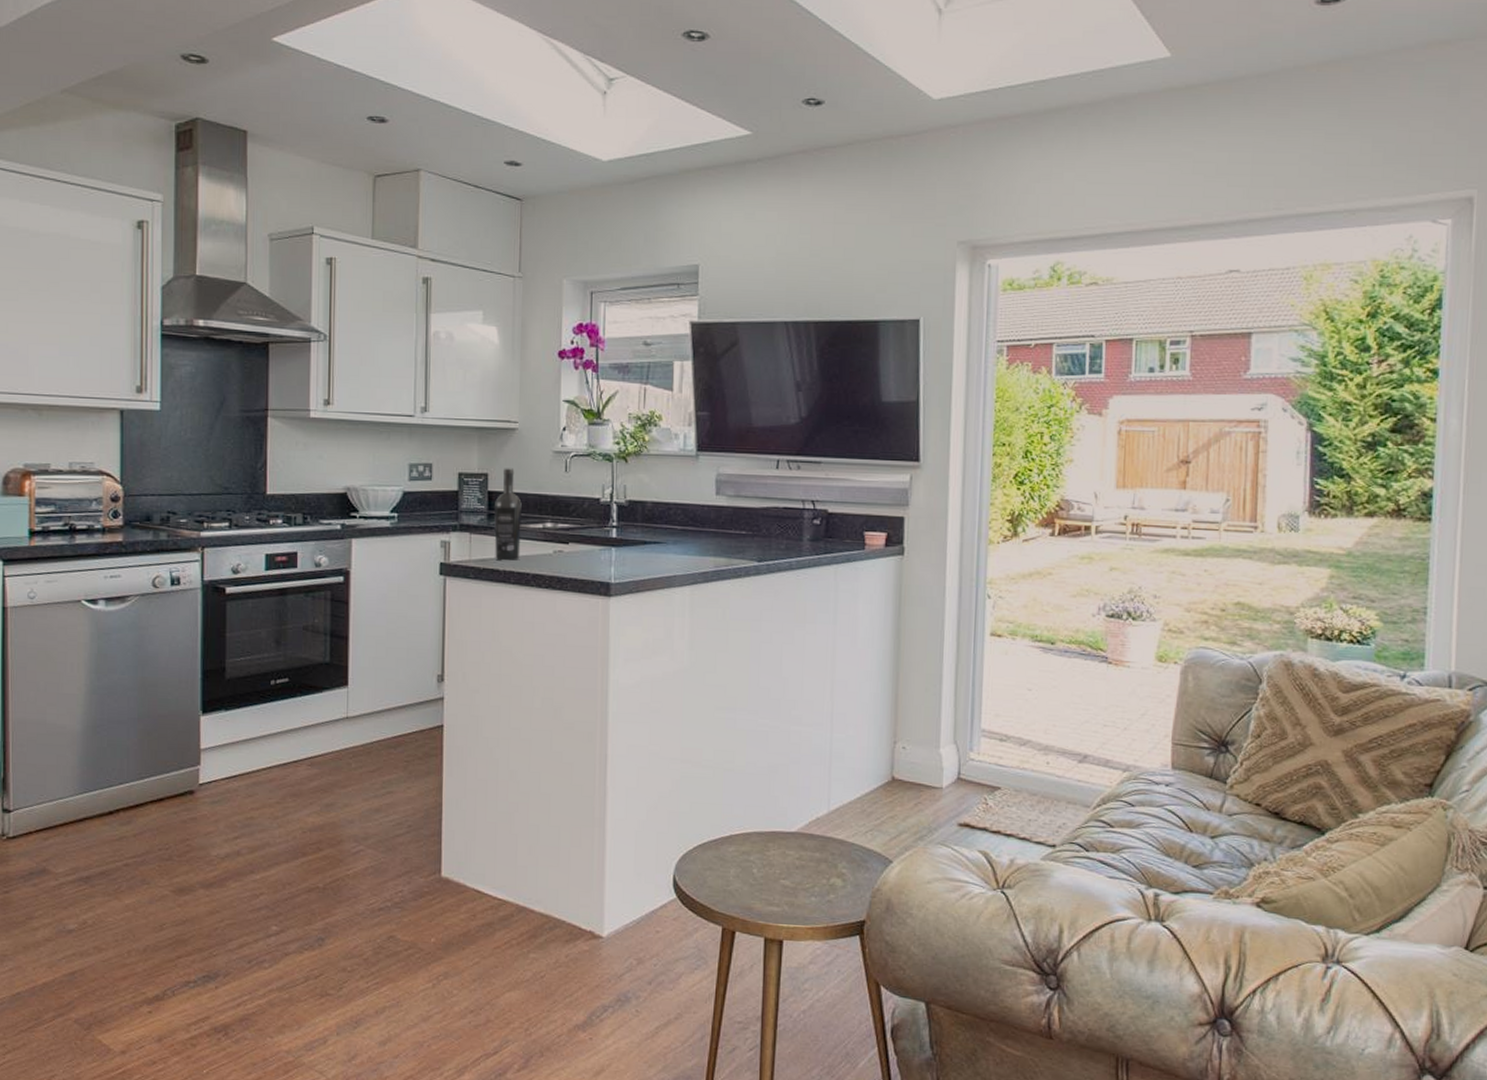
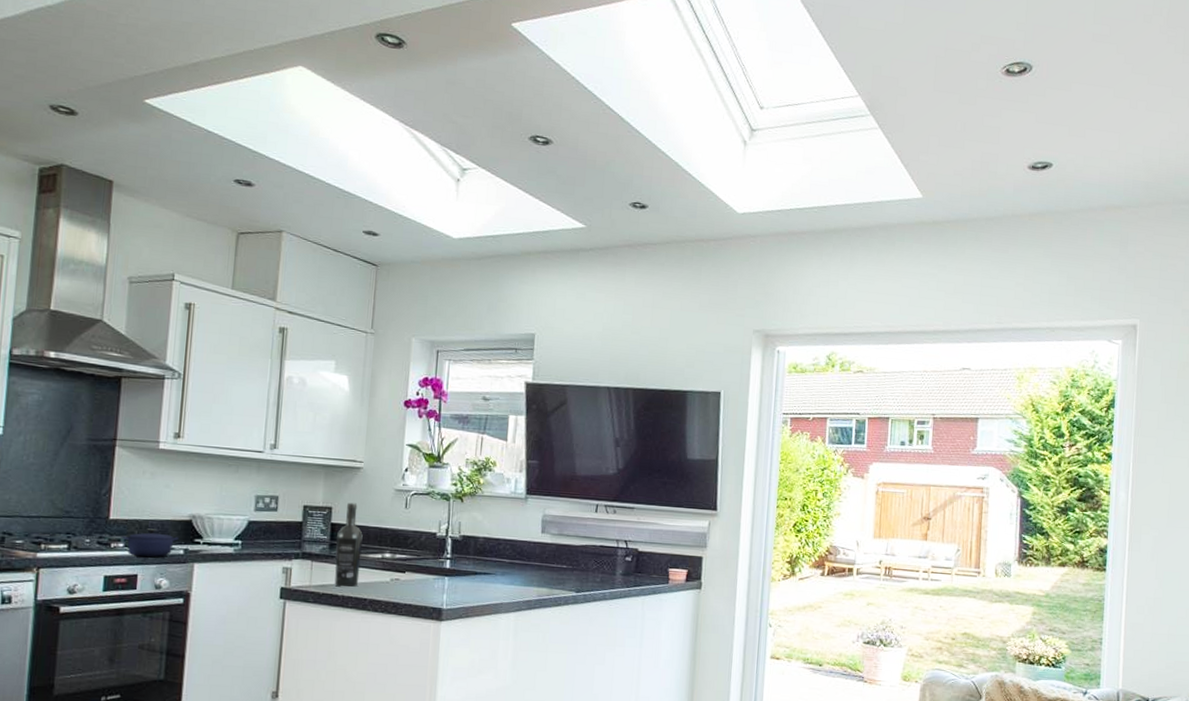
cooking pot: none [279,503,335,534] -> present [121,528,179,558]

